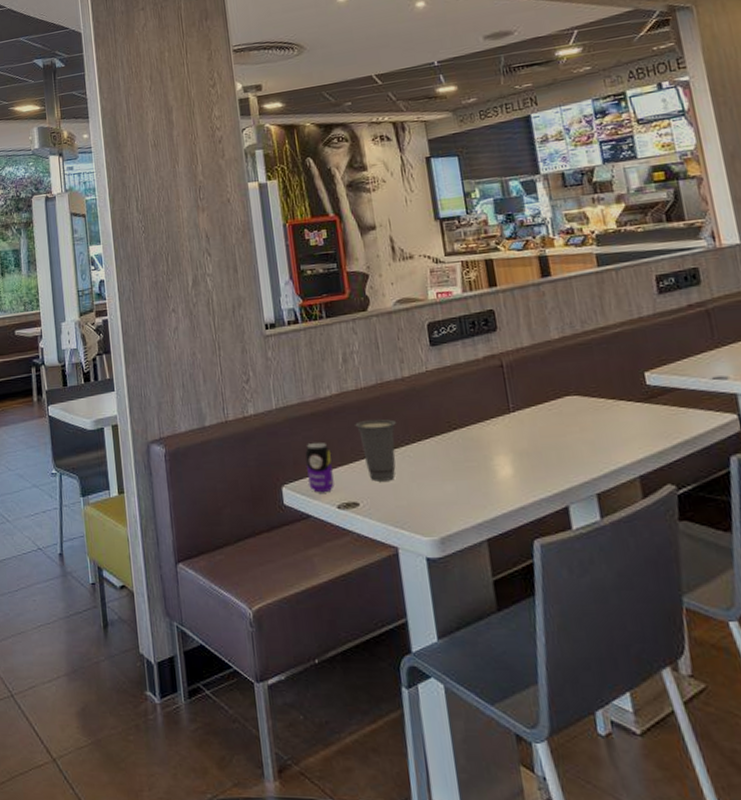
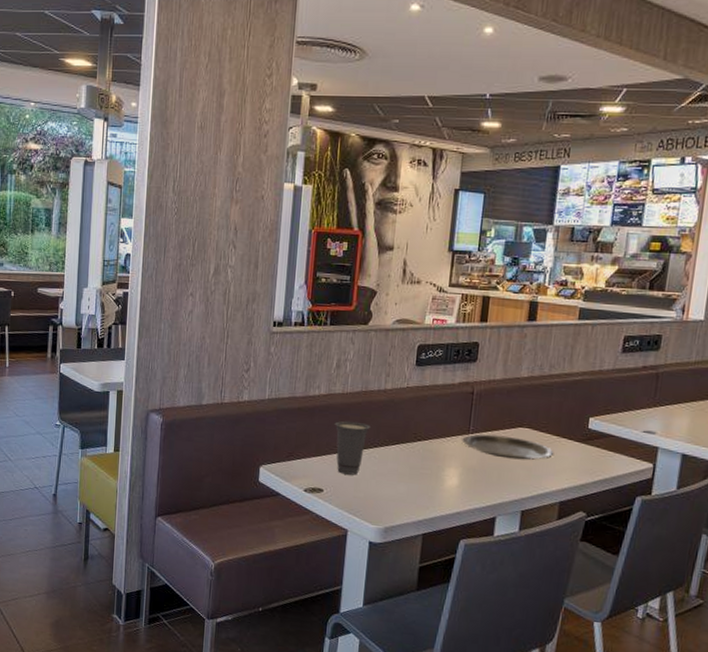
soda can: present [305,442,334,493] -> none [284,433,308,477]
plate: none [503,408,616,435] -> present [462,434,554,460]

